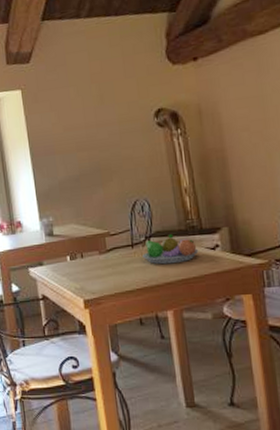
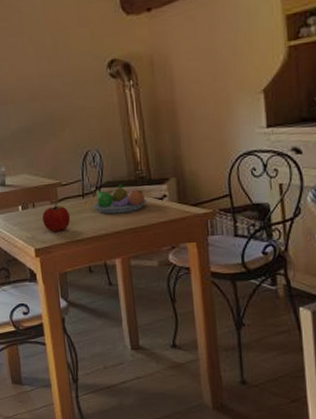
apple: none [91,254,120,283] -> present [42,204,71,232]

